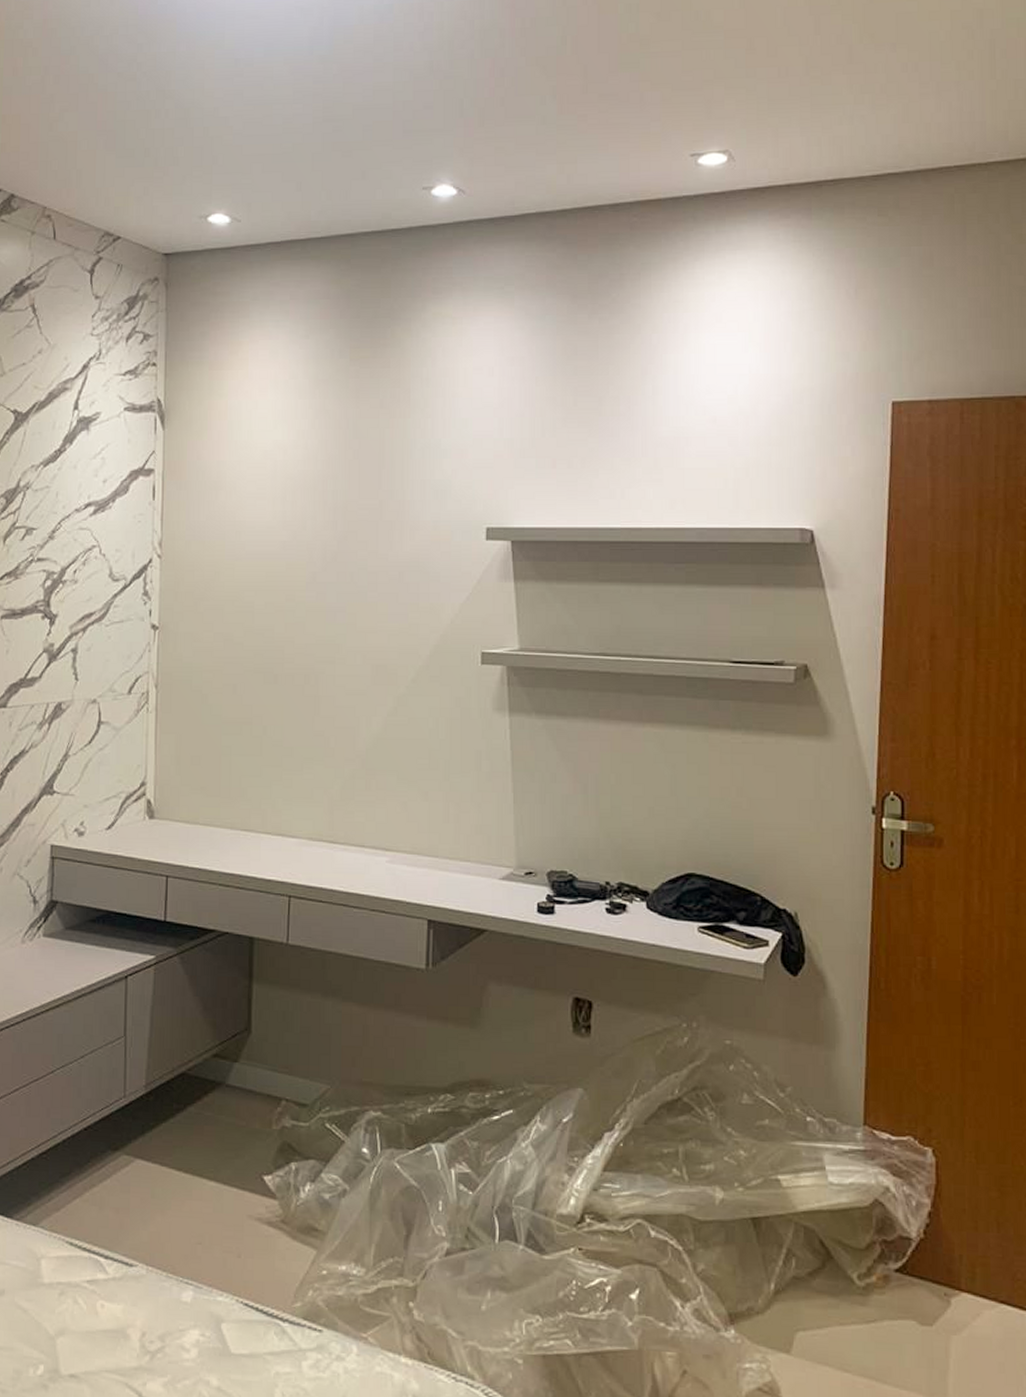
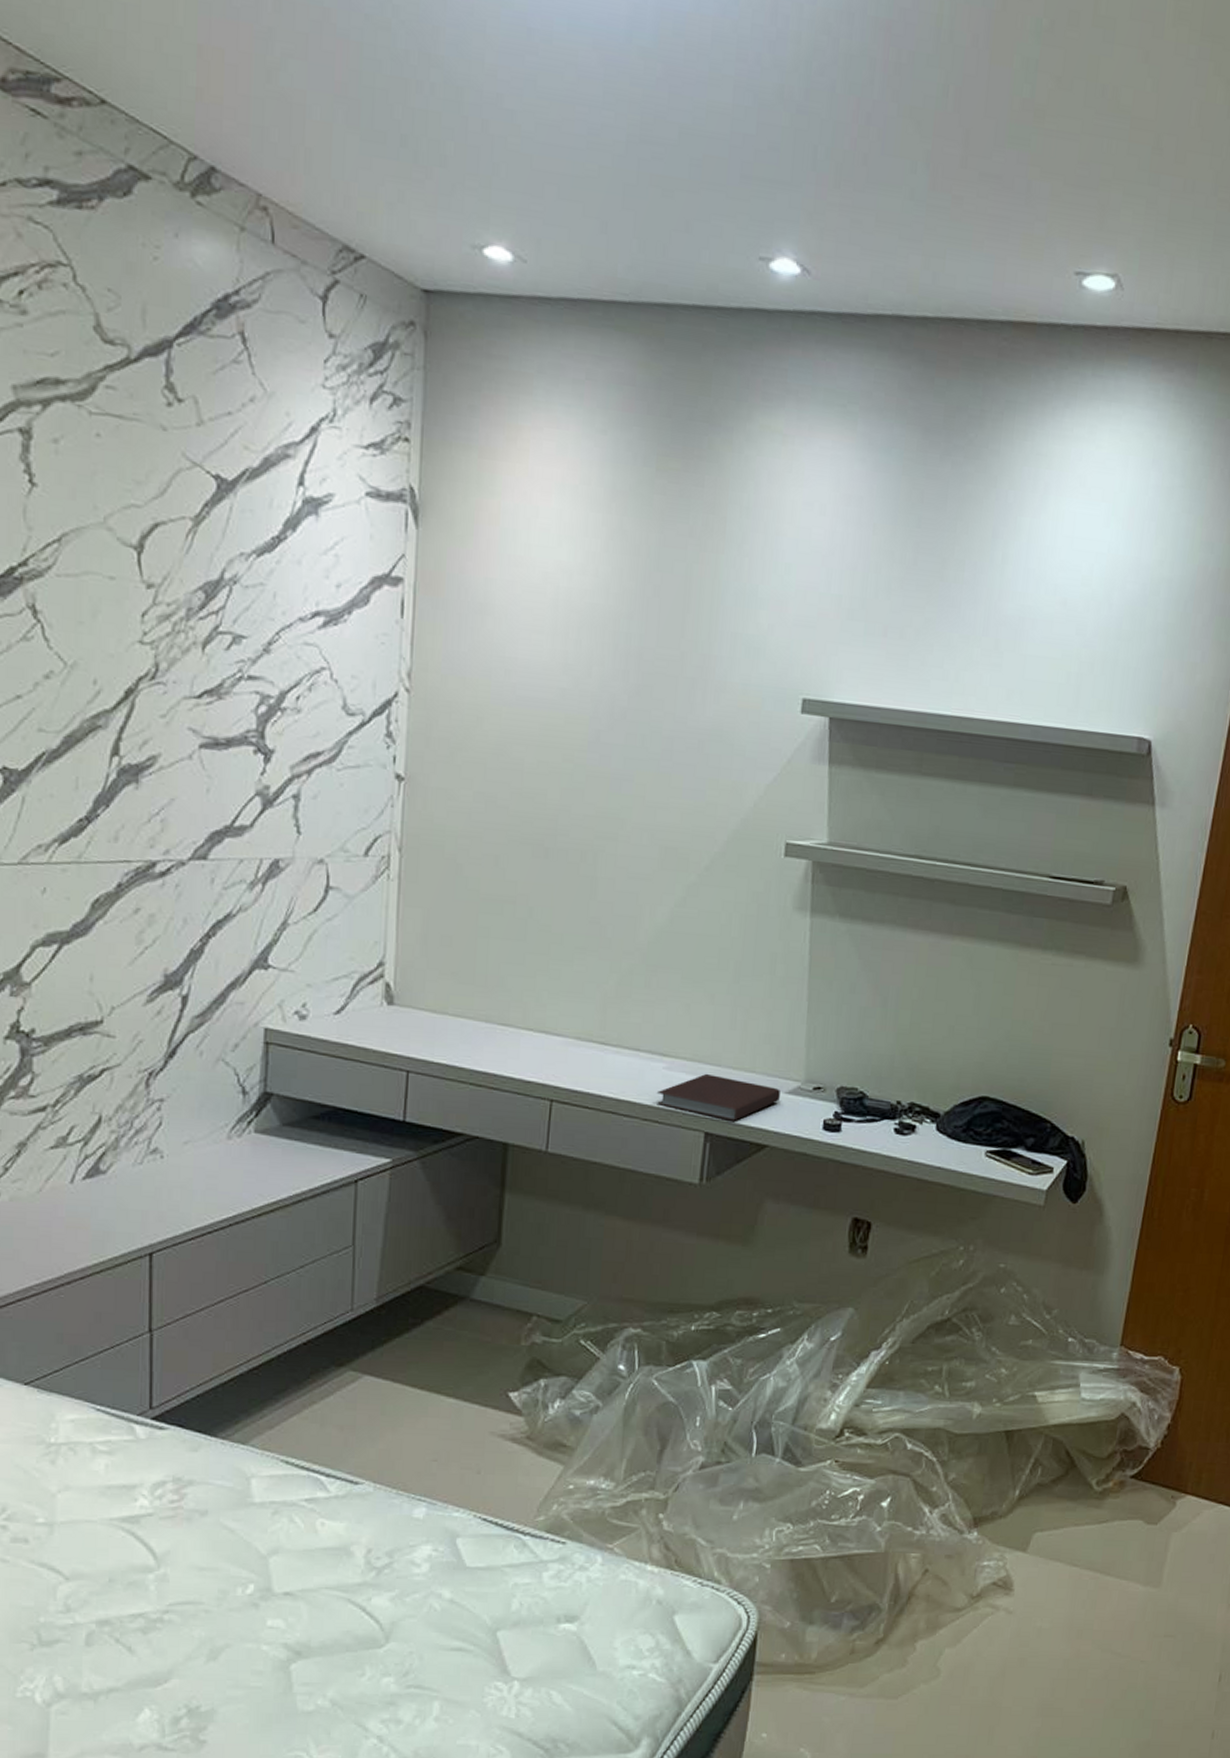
notebook: none [381,864,494,908] -> present [656,1073,780,1121]

